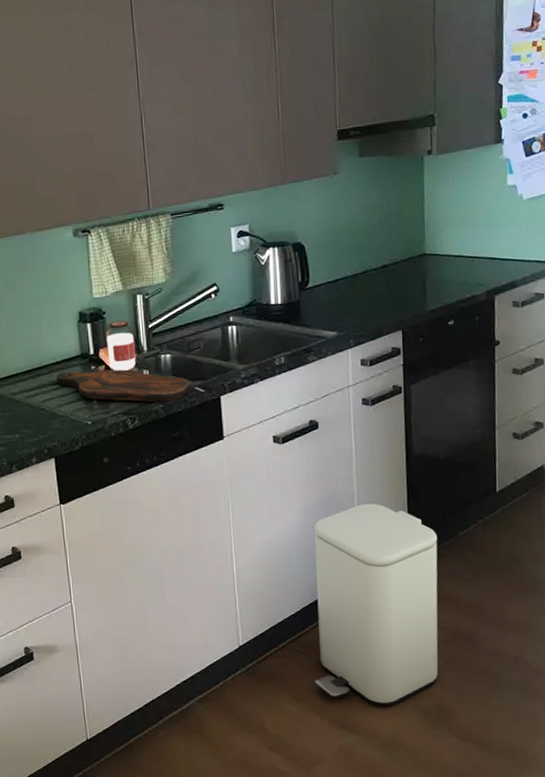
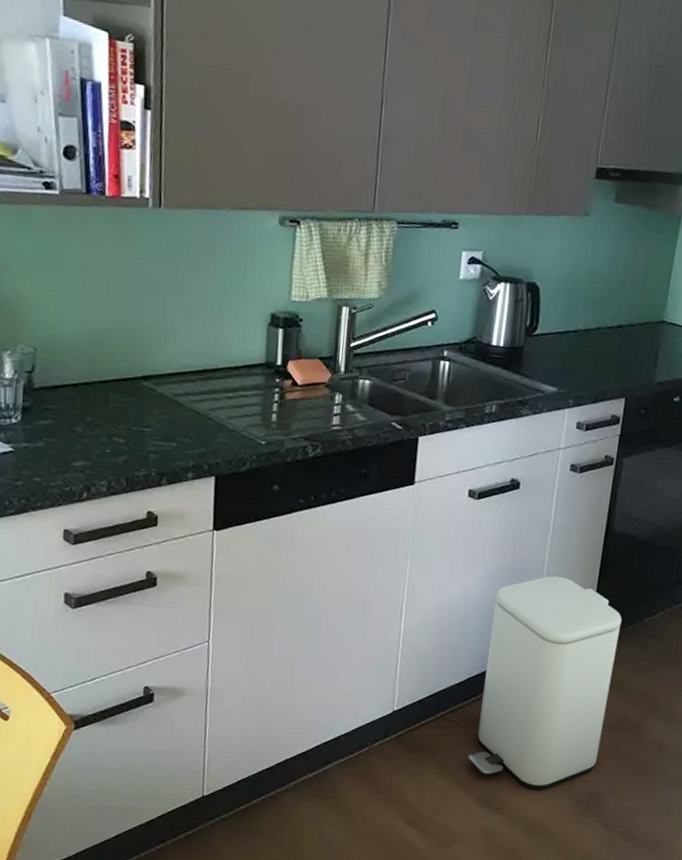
cutting board: present [56,369,191,403] -> none [232,379,388,434]
jar: present [106,321,136,371] -> none [297,332,333,391]

